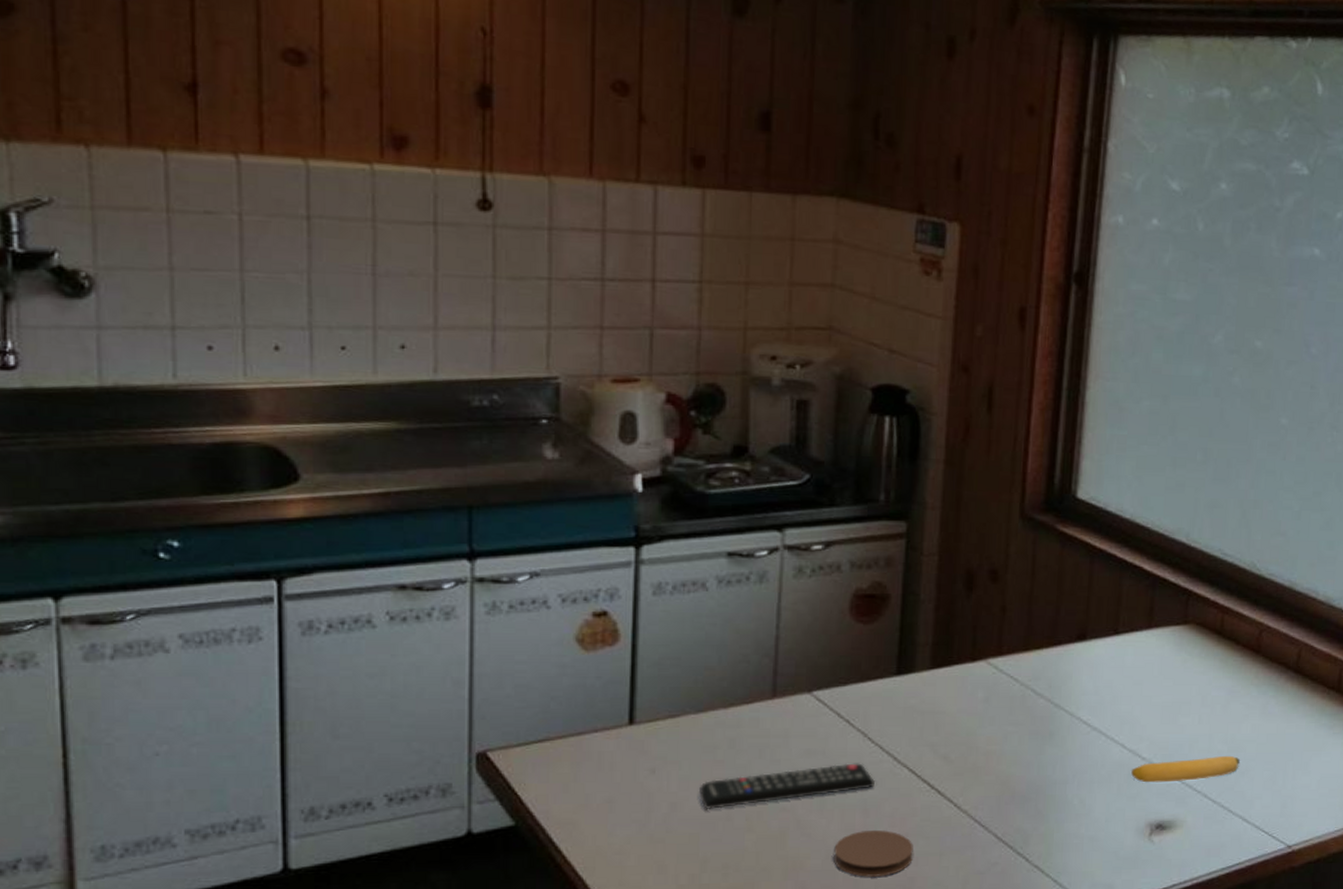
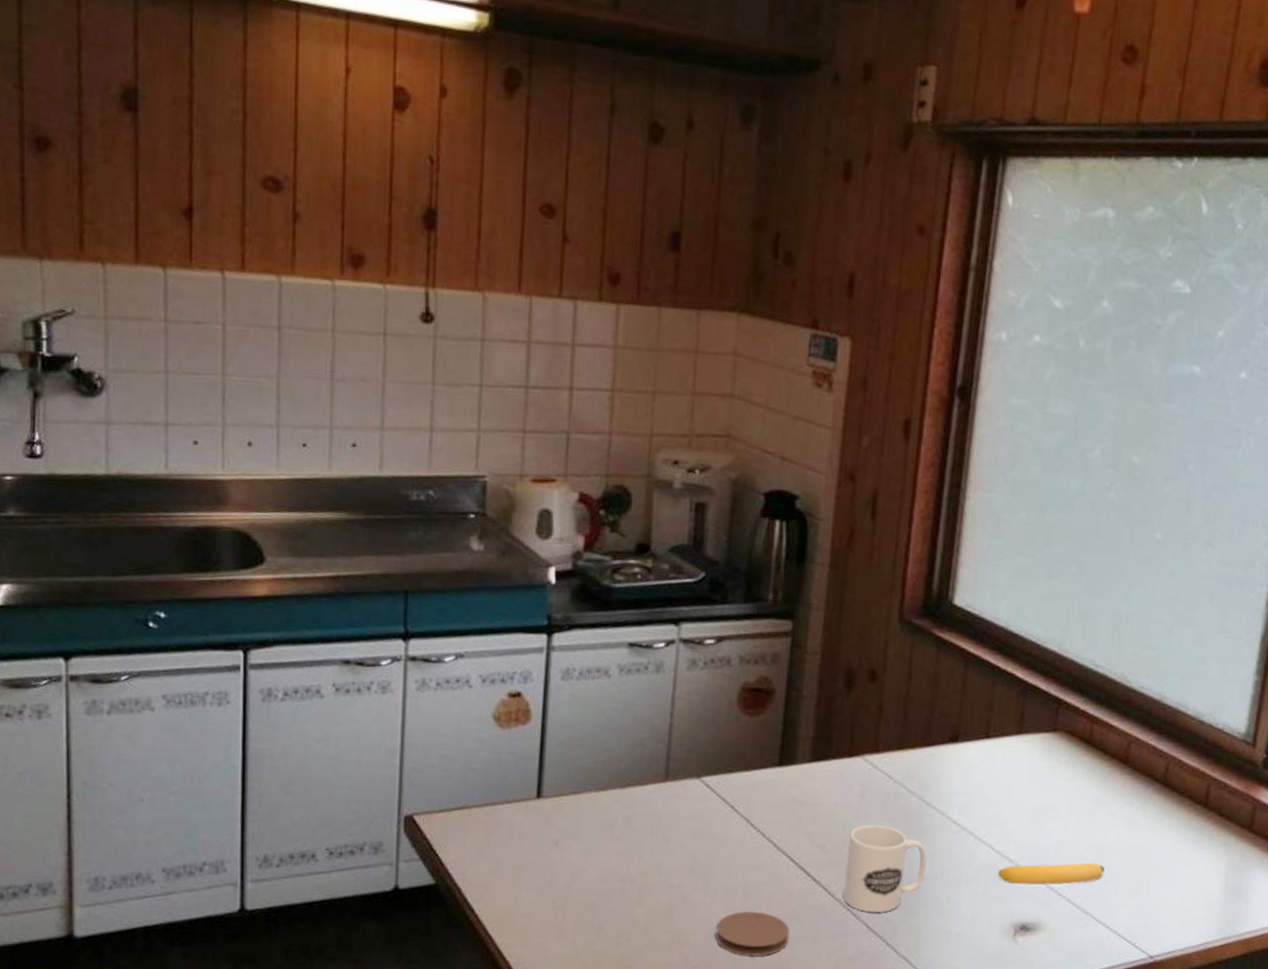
remote control: present [699,763,875,810] -> none [597,846,755,882]
mug: none [970,730,1057,822] -> present [843,824,927,912]

